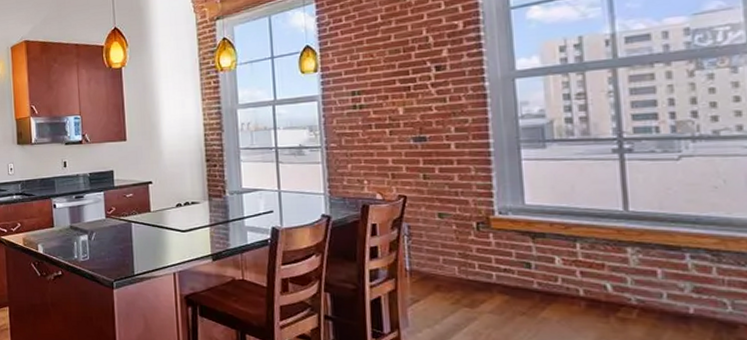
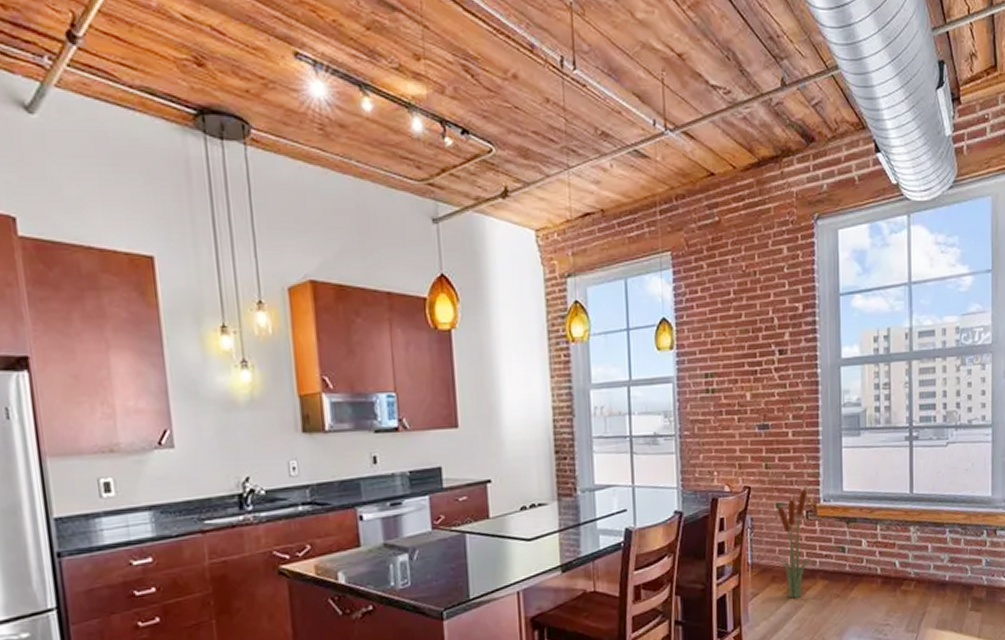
decorative plant: none [438,197,490,310] -> present [775,485,814,599]

